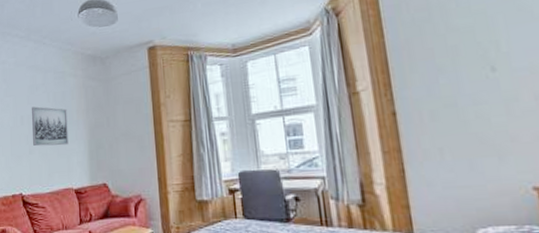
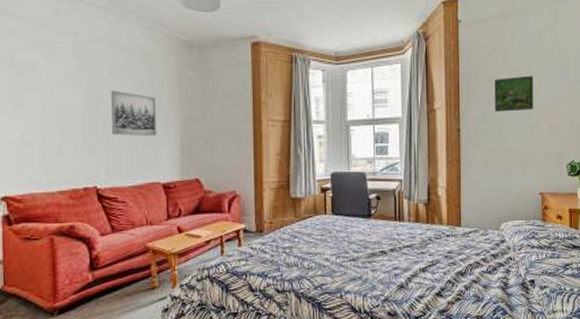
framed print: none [437,35,505,86] -> present [495,75,534,112]

